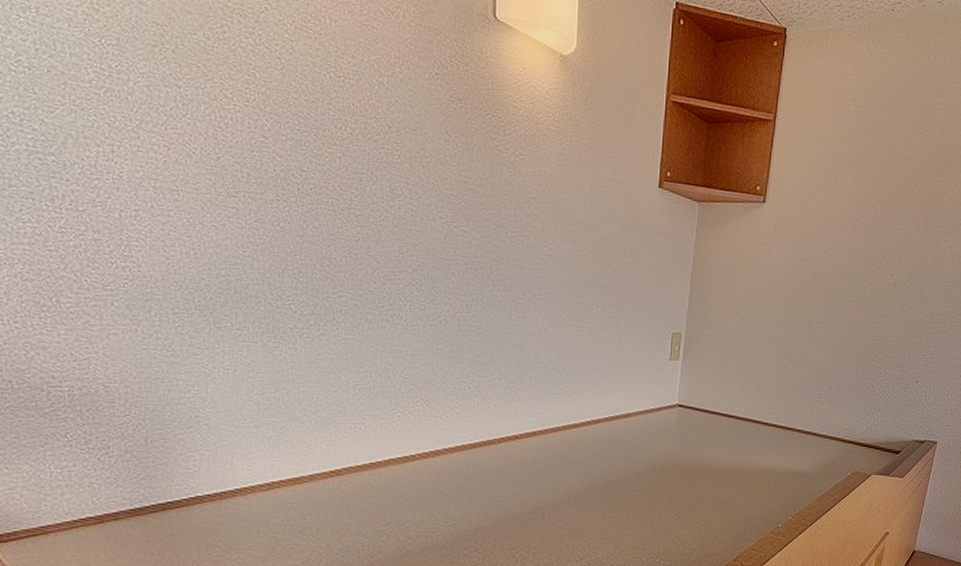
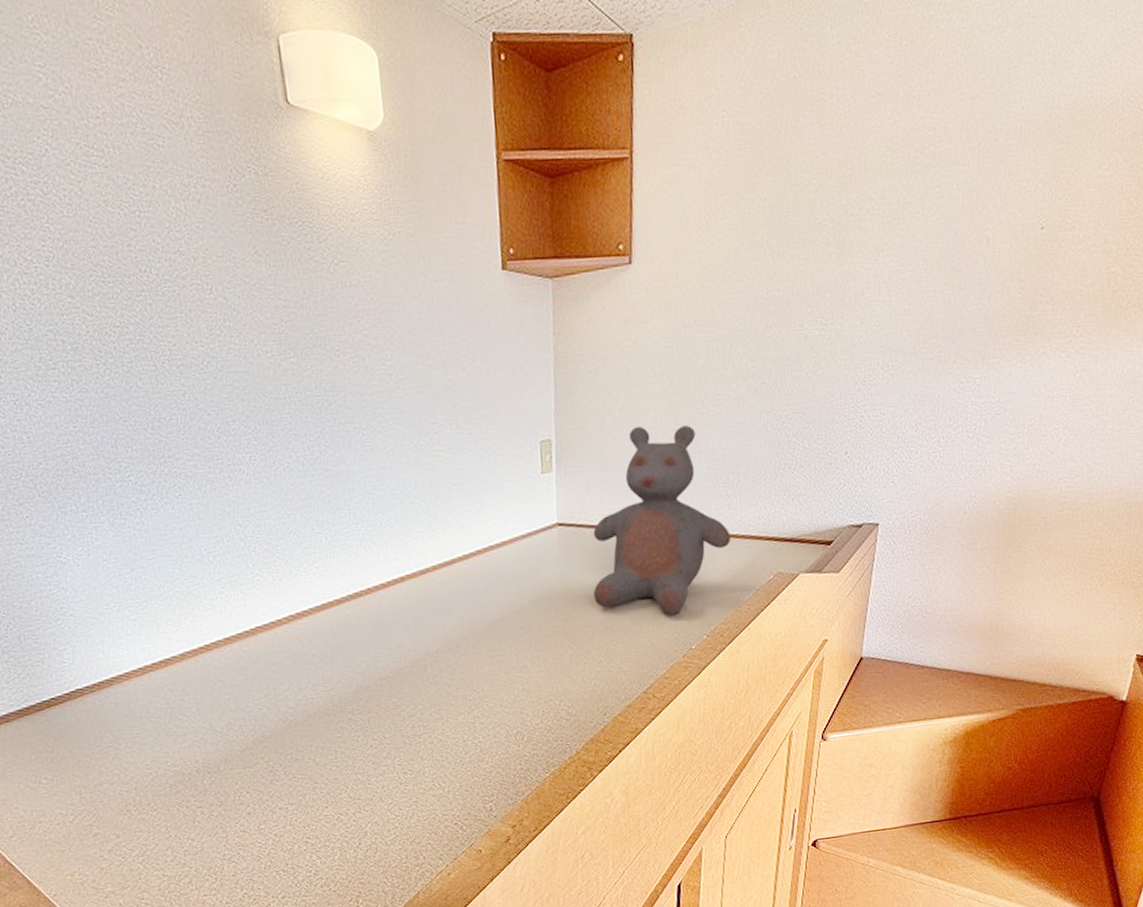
teddy bear: none [701,334,820,496] -> present [593,425,731,615]

